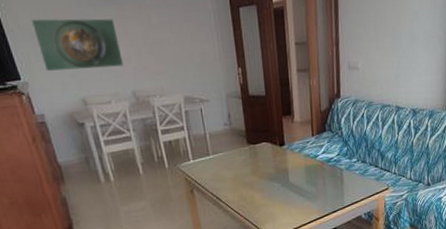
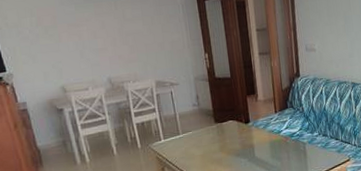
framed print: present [30,18,123,71] -> none [17,15,100,63]

